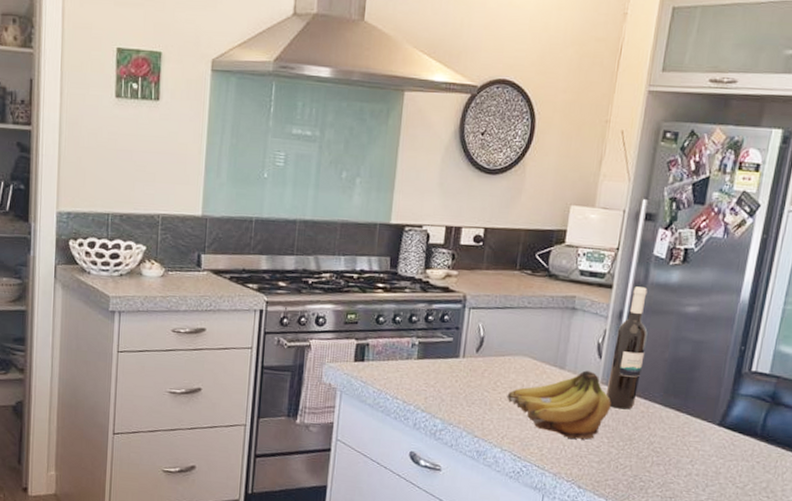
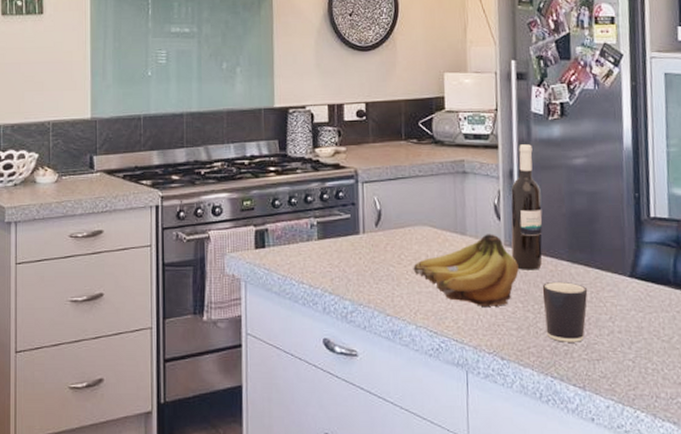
mug: none [626,422,675,480] -> present [542,281,588,342]

